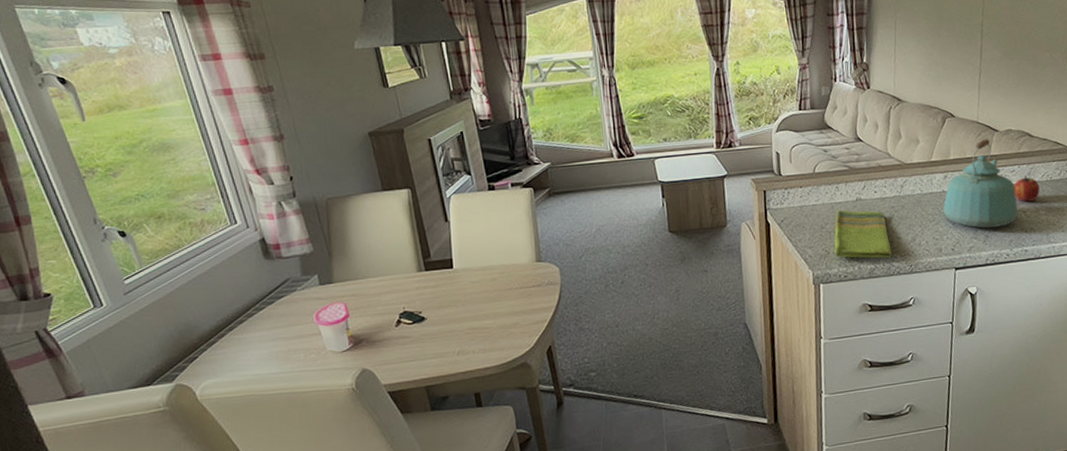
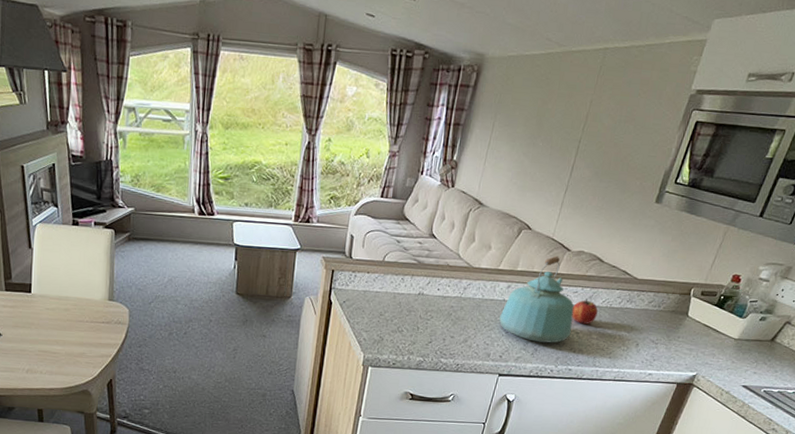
dish towel: present [834,210,892,258] -> none [388,300,443,354]

